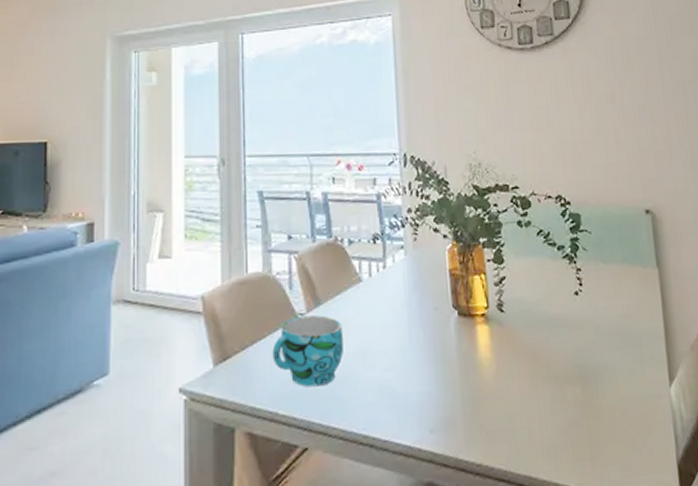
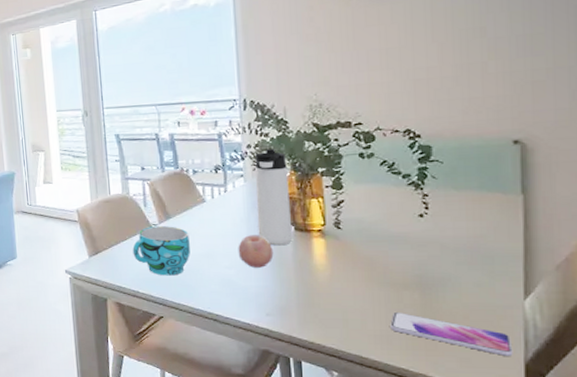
fruit: none [398,323,437,368] -> present [238,235,274,268]
thermos bottle: none [415,213,456,337] -> present [255,148,293,246]
smartphone: none [556,413,667,458] -> present [390,313,513,357]

